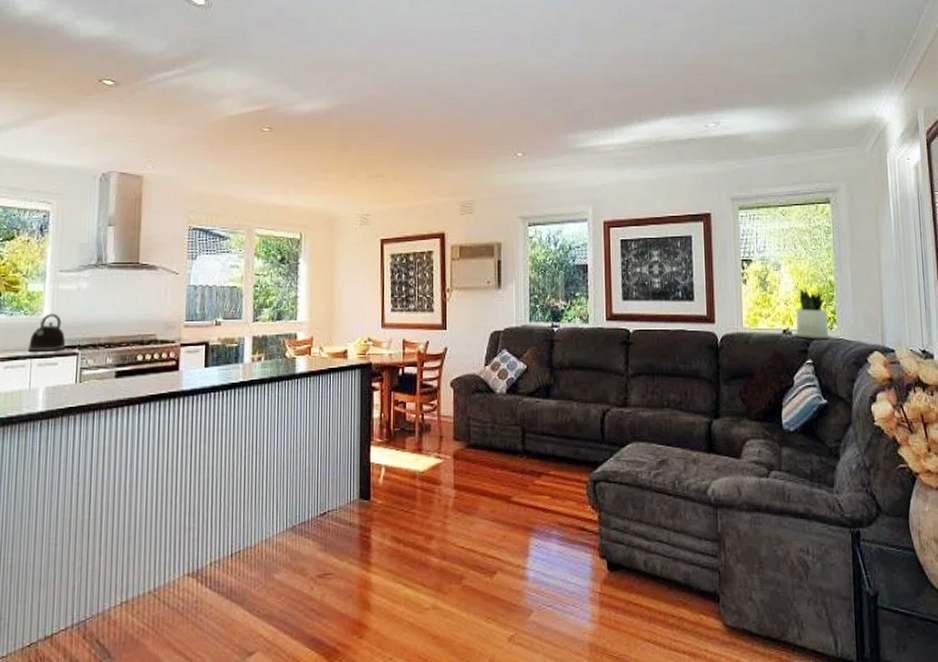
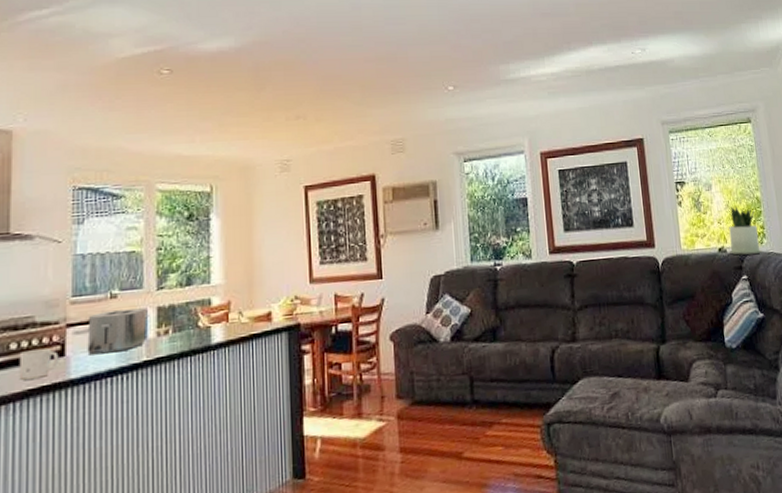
mug: none [143,363,174,386] -> present [19,348,59,380]
toaster: none [196,336,244,372] -> present [87,308,146,355]

